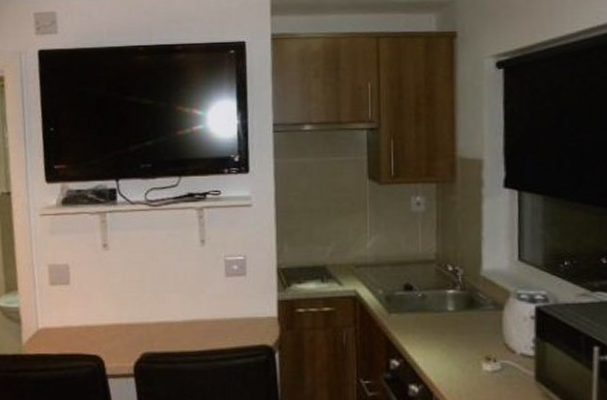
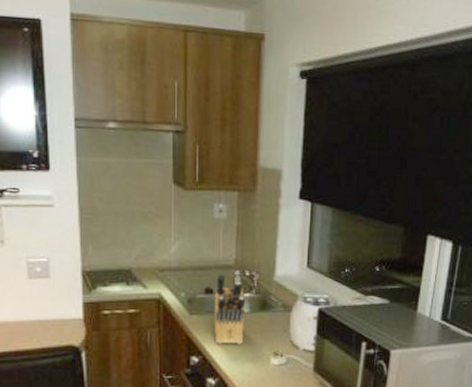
knife block: none [414,265,450,347] -> present [213,270,246,344]

